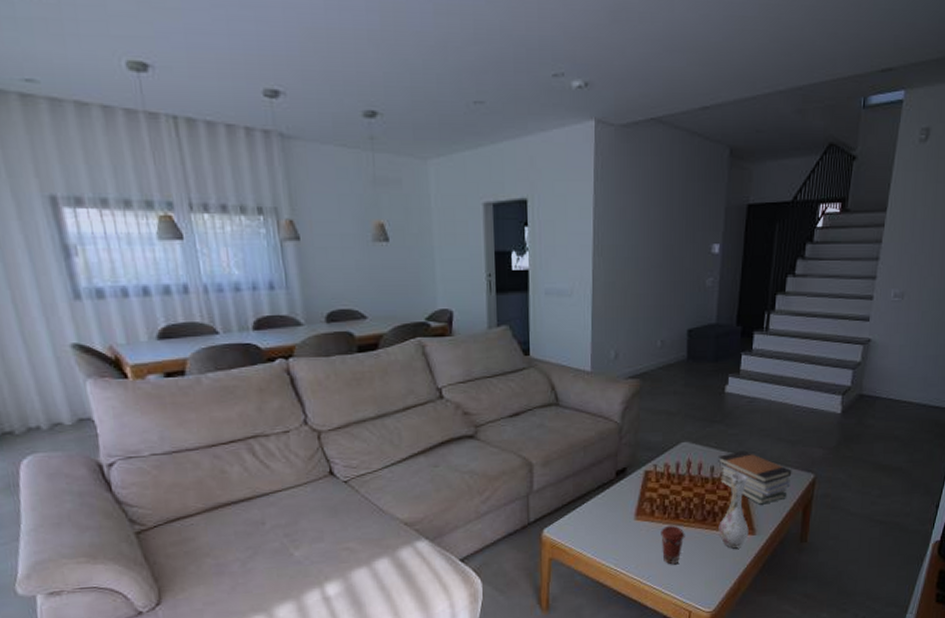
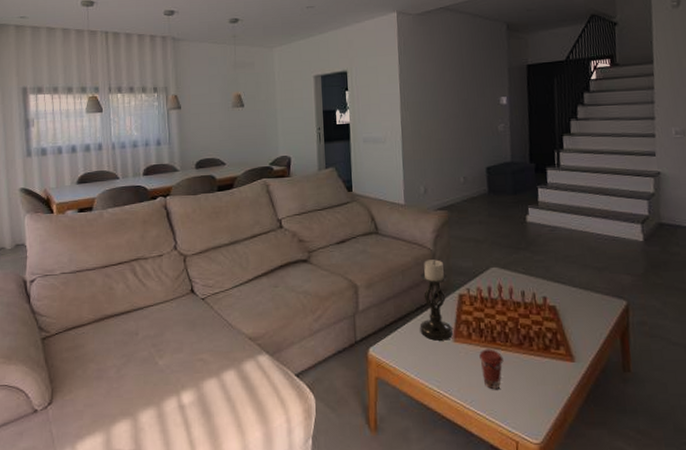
candle holder: none [600,434,635,519] -> present [419,259,453,341]
book stack: present [718,450,792,505] -> none [527,276,603,331]
vase: present [718,472,749,549] -> none [536,298,568,376]

